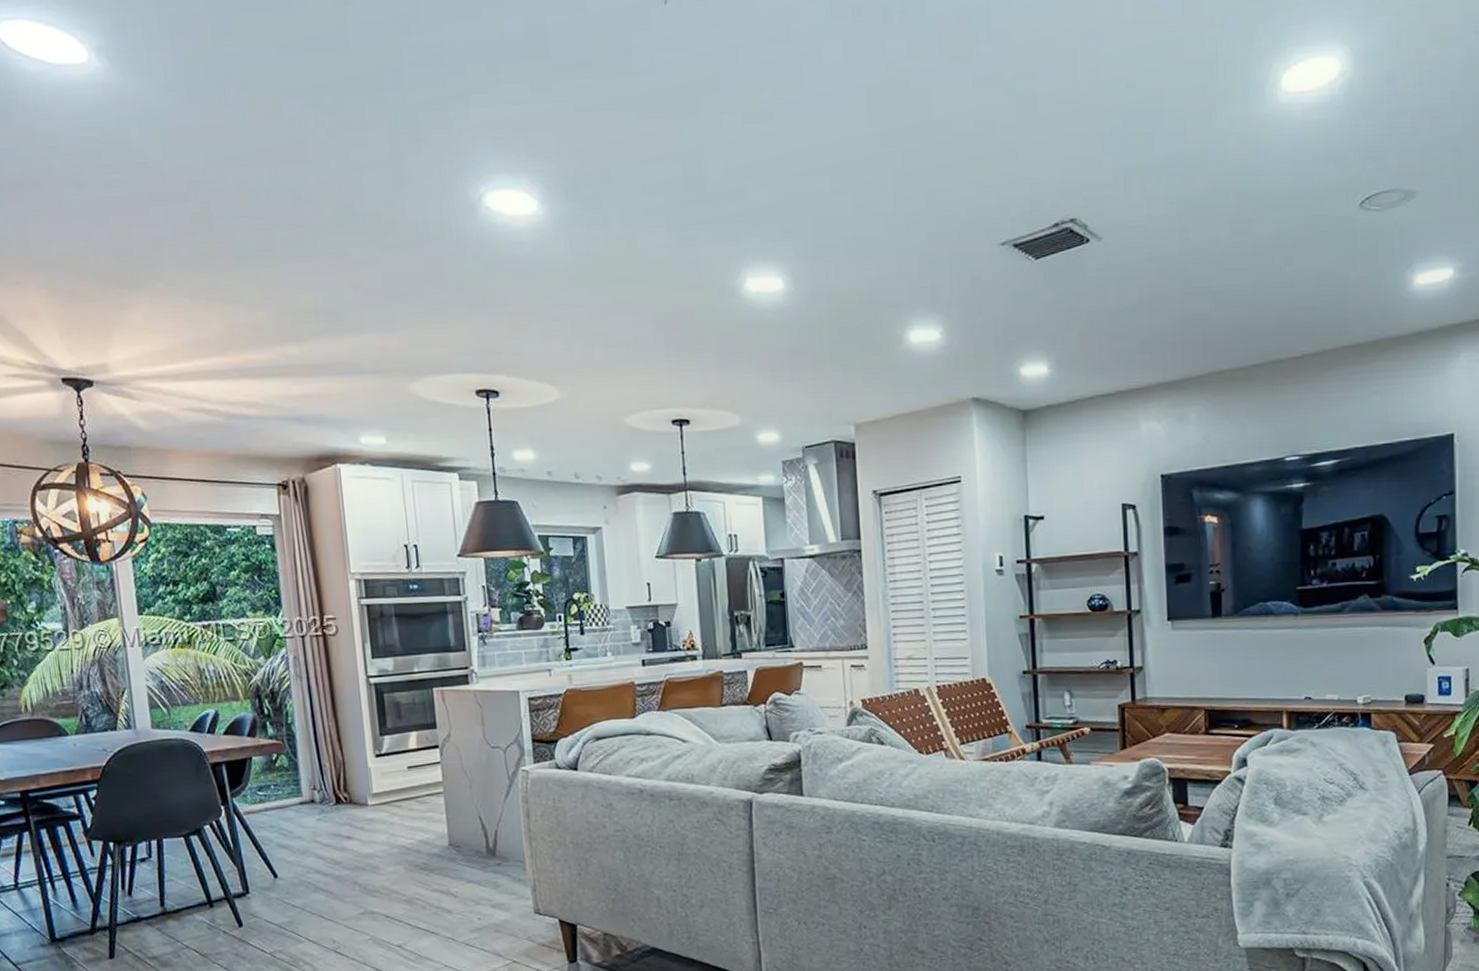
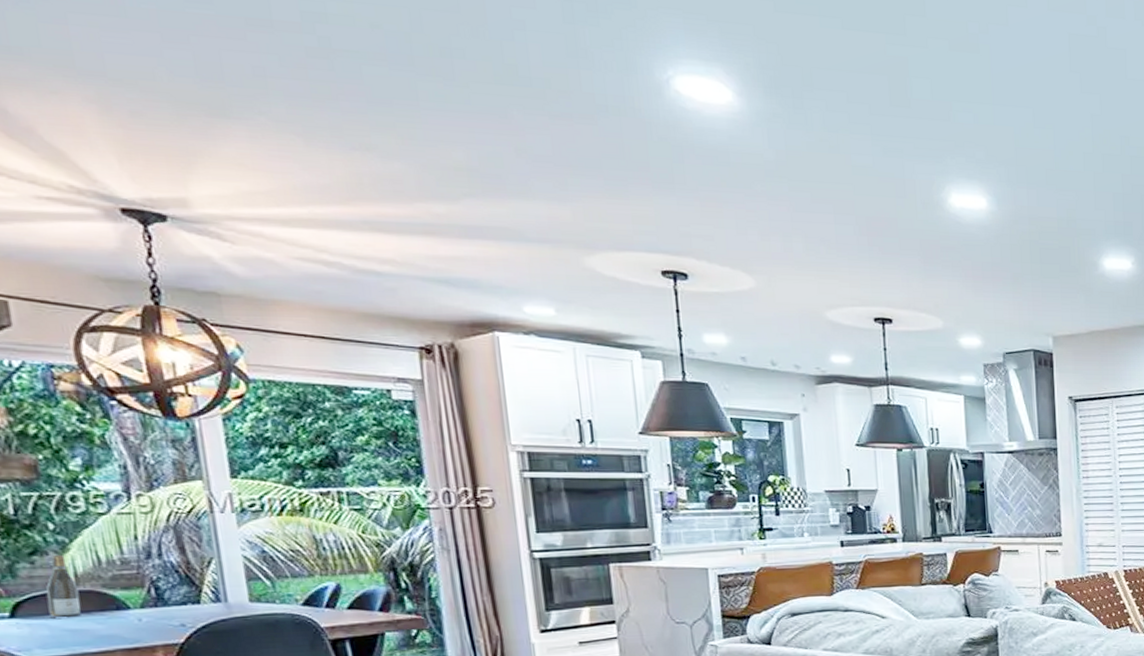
wine bottle: none [12,688,35,744] -> present [46,555,81,619]

